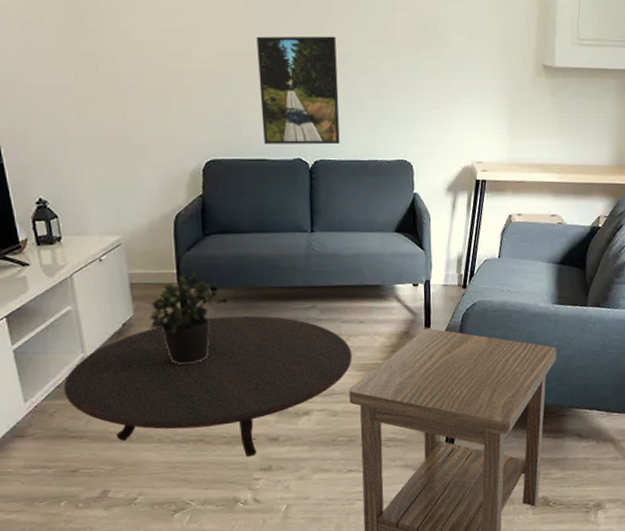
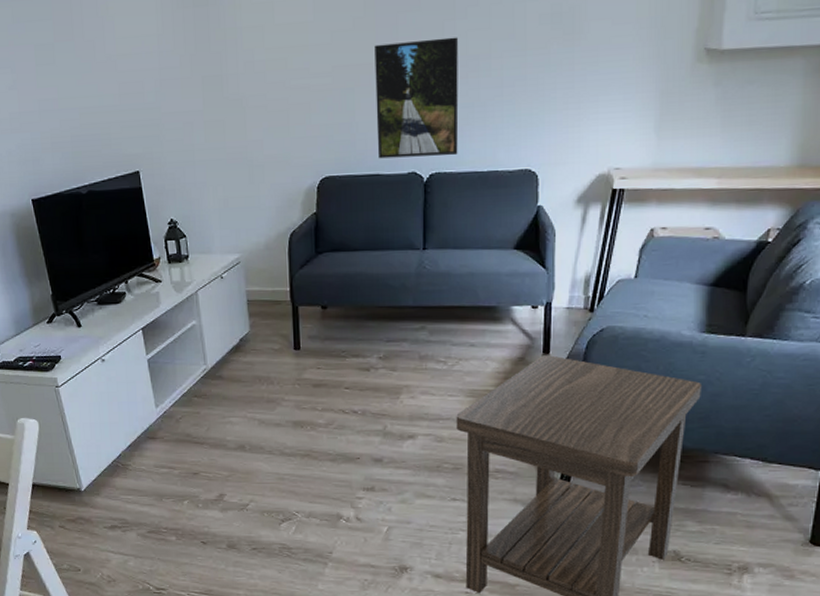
table: present [63,315,352,458] -> none [188,334,461,476]
potted plant: present [149,272,229,365] -> none [263,290,338,381]

